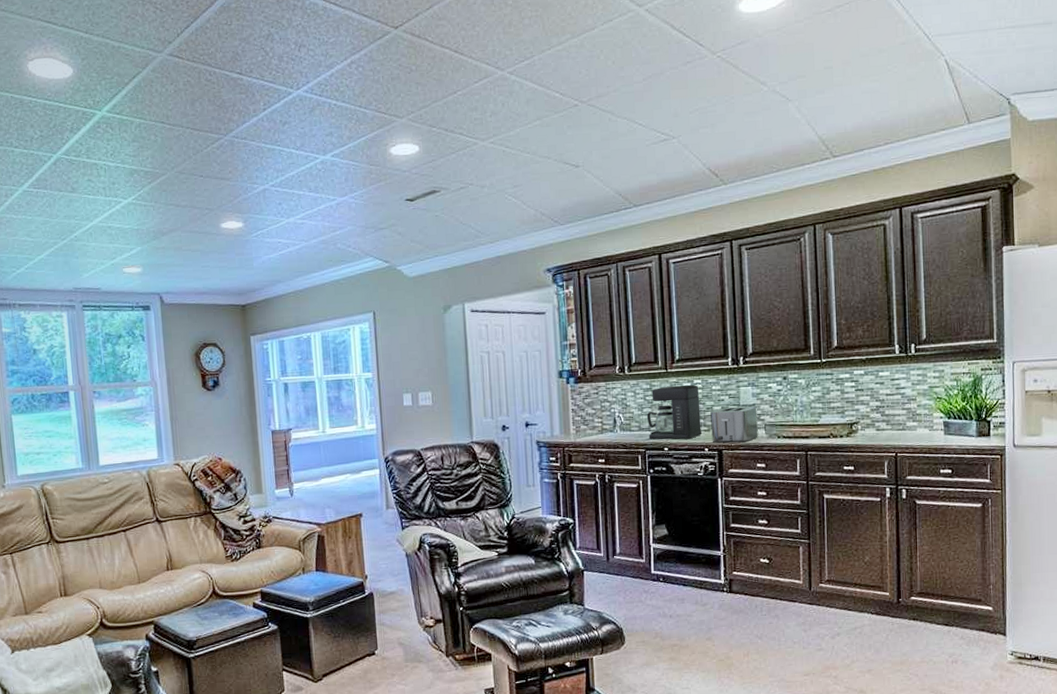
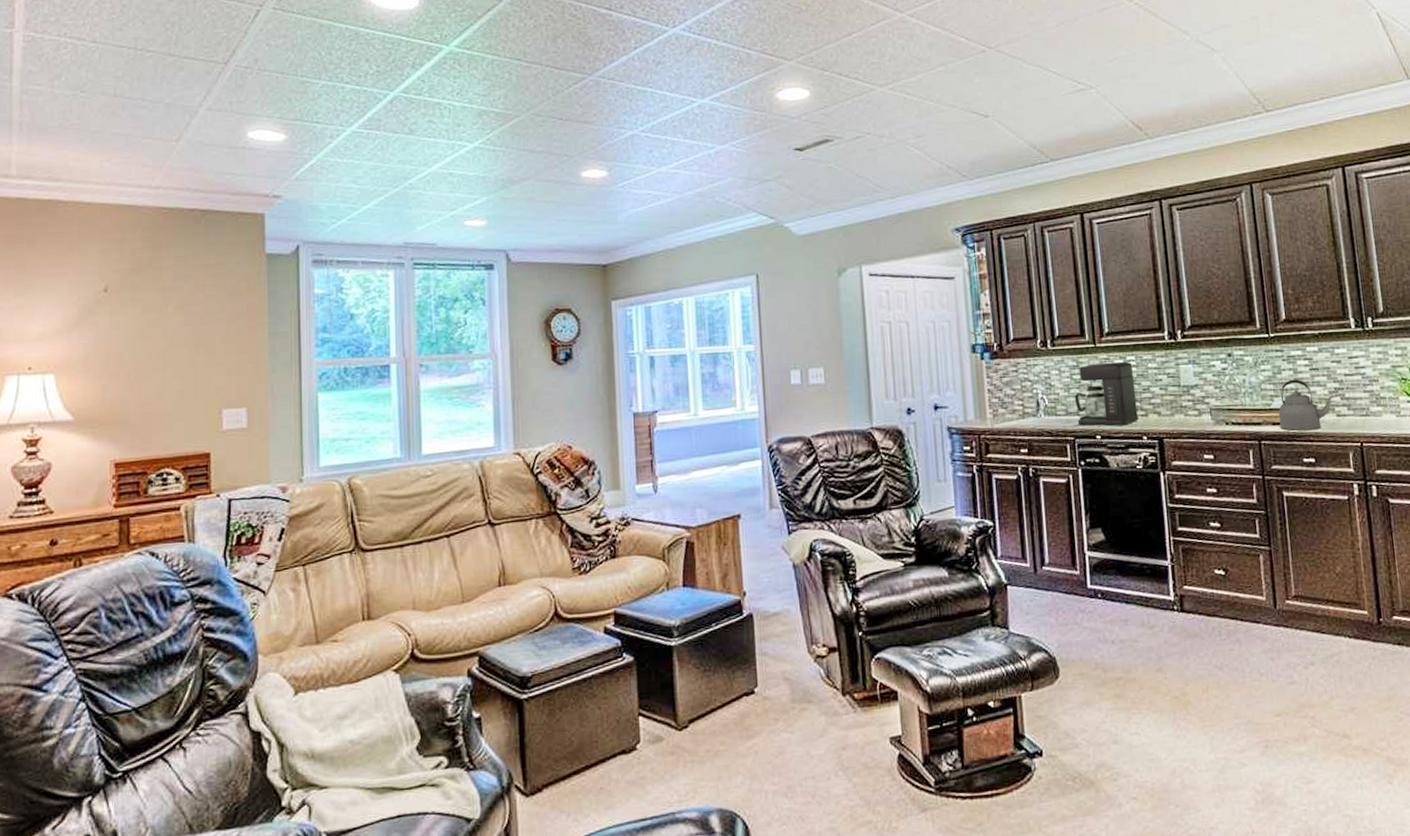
toaster: present [710,406,758,443] -> none [1147,387,1203,431]
kettle: none [825,398,878,444] -> present [1278,379,1337,432]

